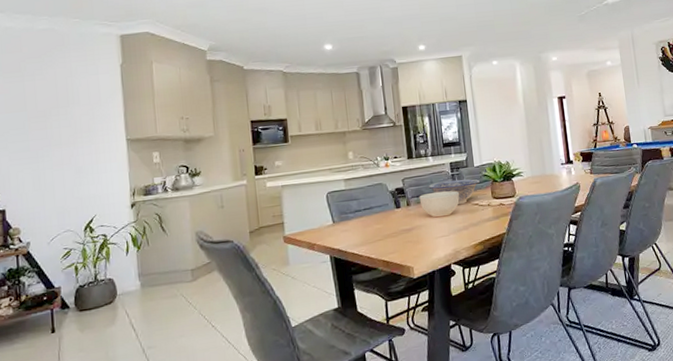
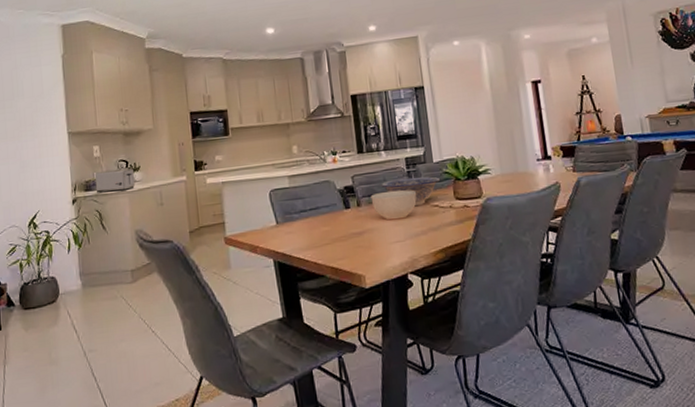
toaster: none [154,173,195,197] -> present [94,168,135,193]

